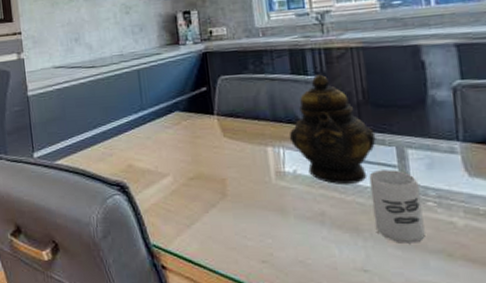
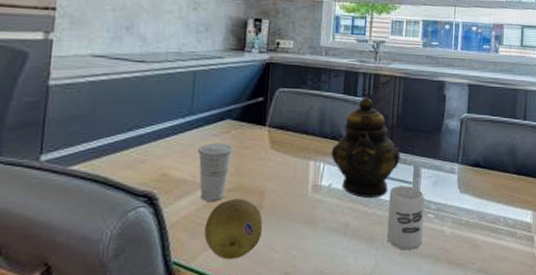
cup: none [155,134,188,190] -> present [198,143,234,202]
fruit: none [174,186,231,245] -> present [204,198,263,260]

